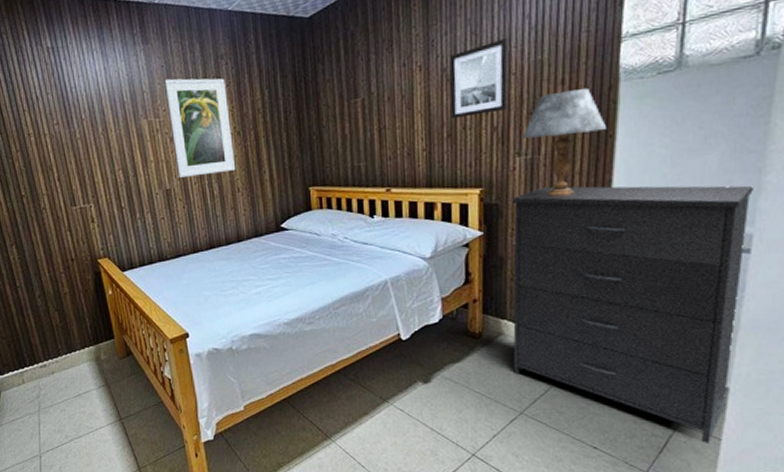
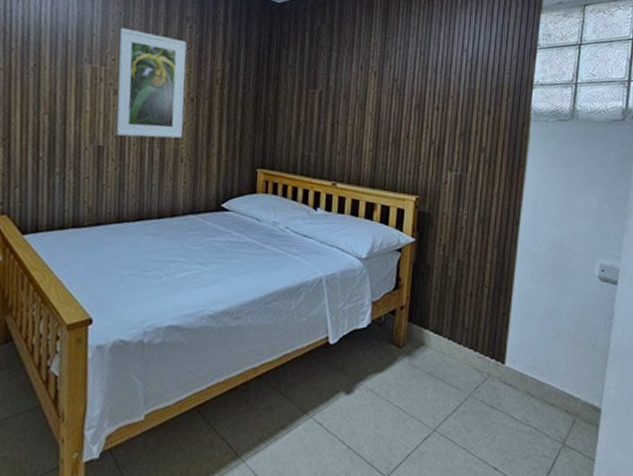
wall art: present [449,38,509,119] -> none [398,64,449,128]
dresser: present [512,185,753,443] -> none [430,203,620,464]
table lamp: present [523,89,606,197] -> none [455,119,519,215]

